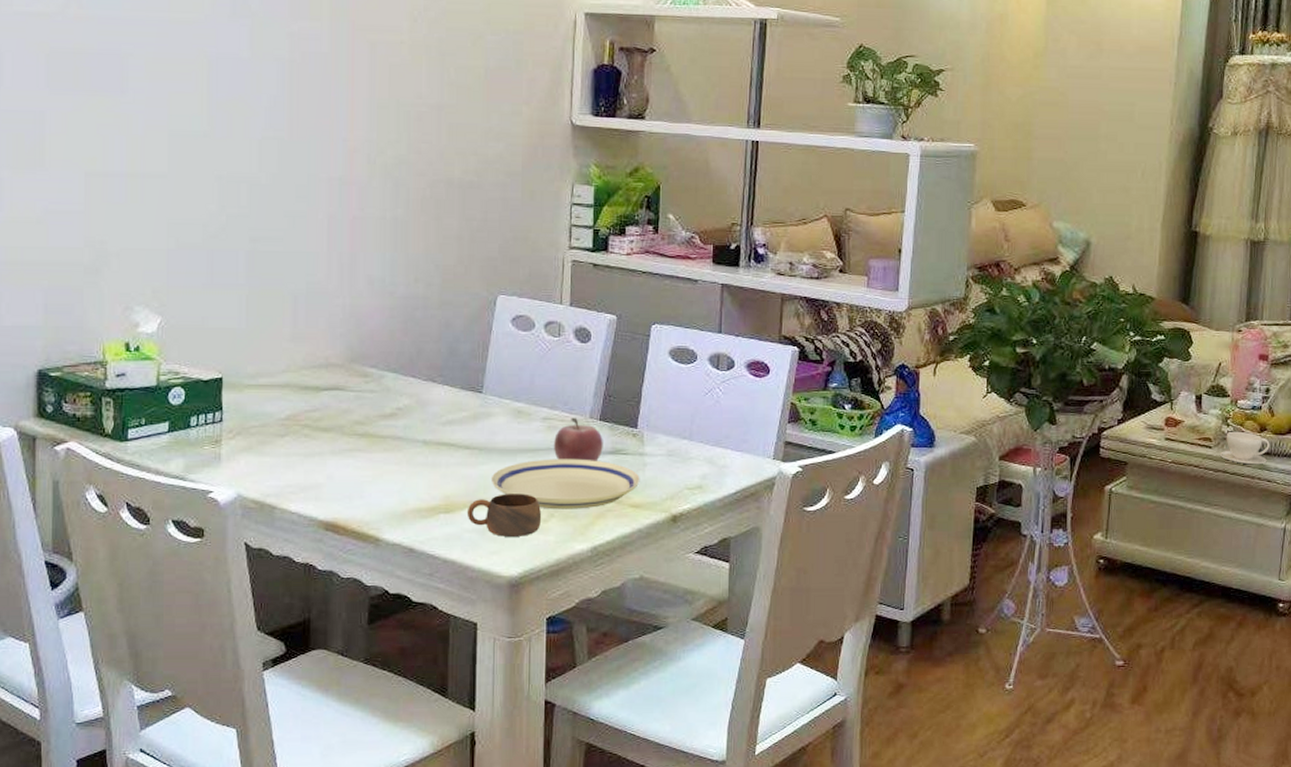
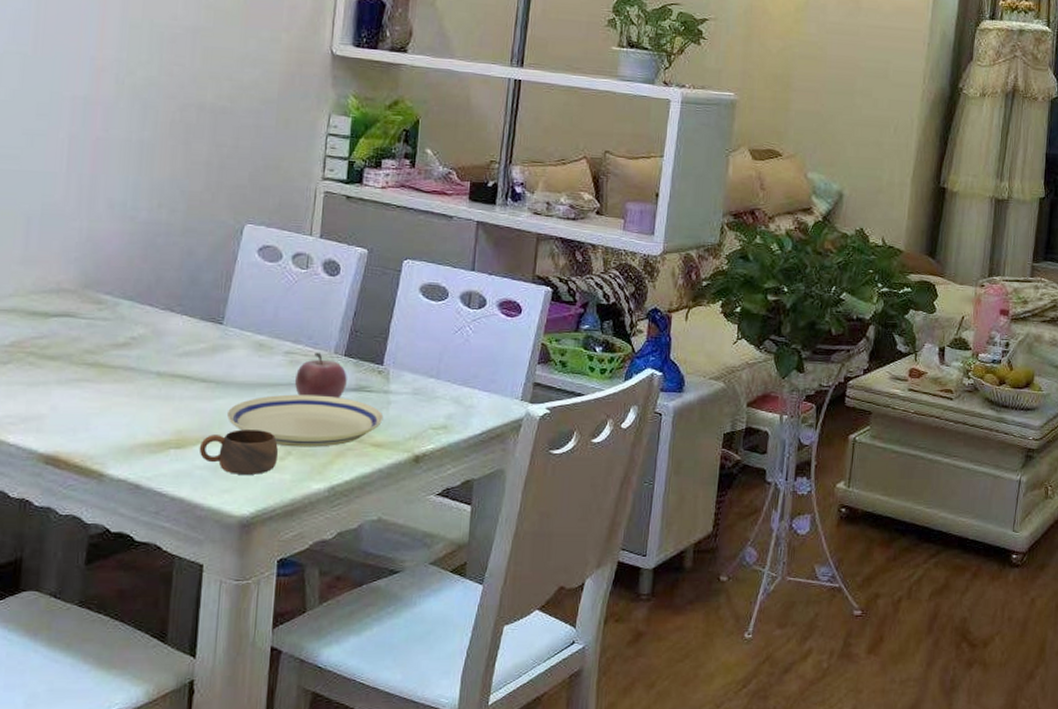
teacup: present [1219,431,1270,465] -> none [960,383,1008,417]

